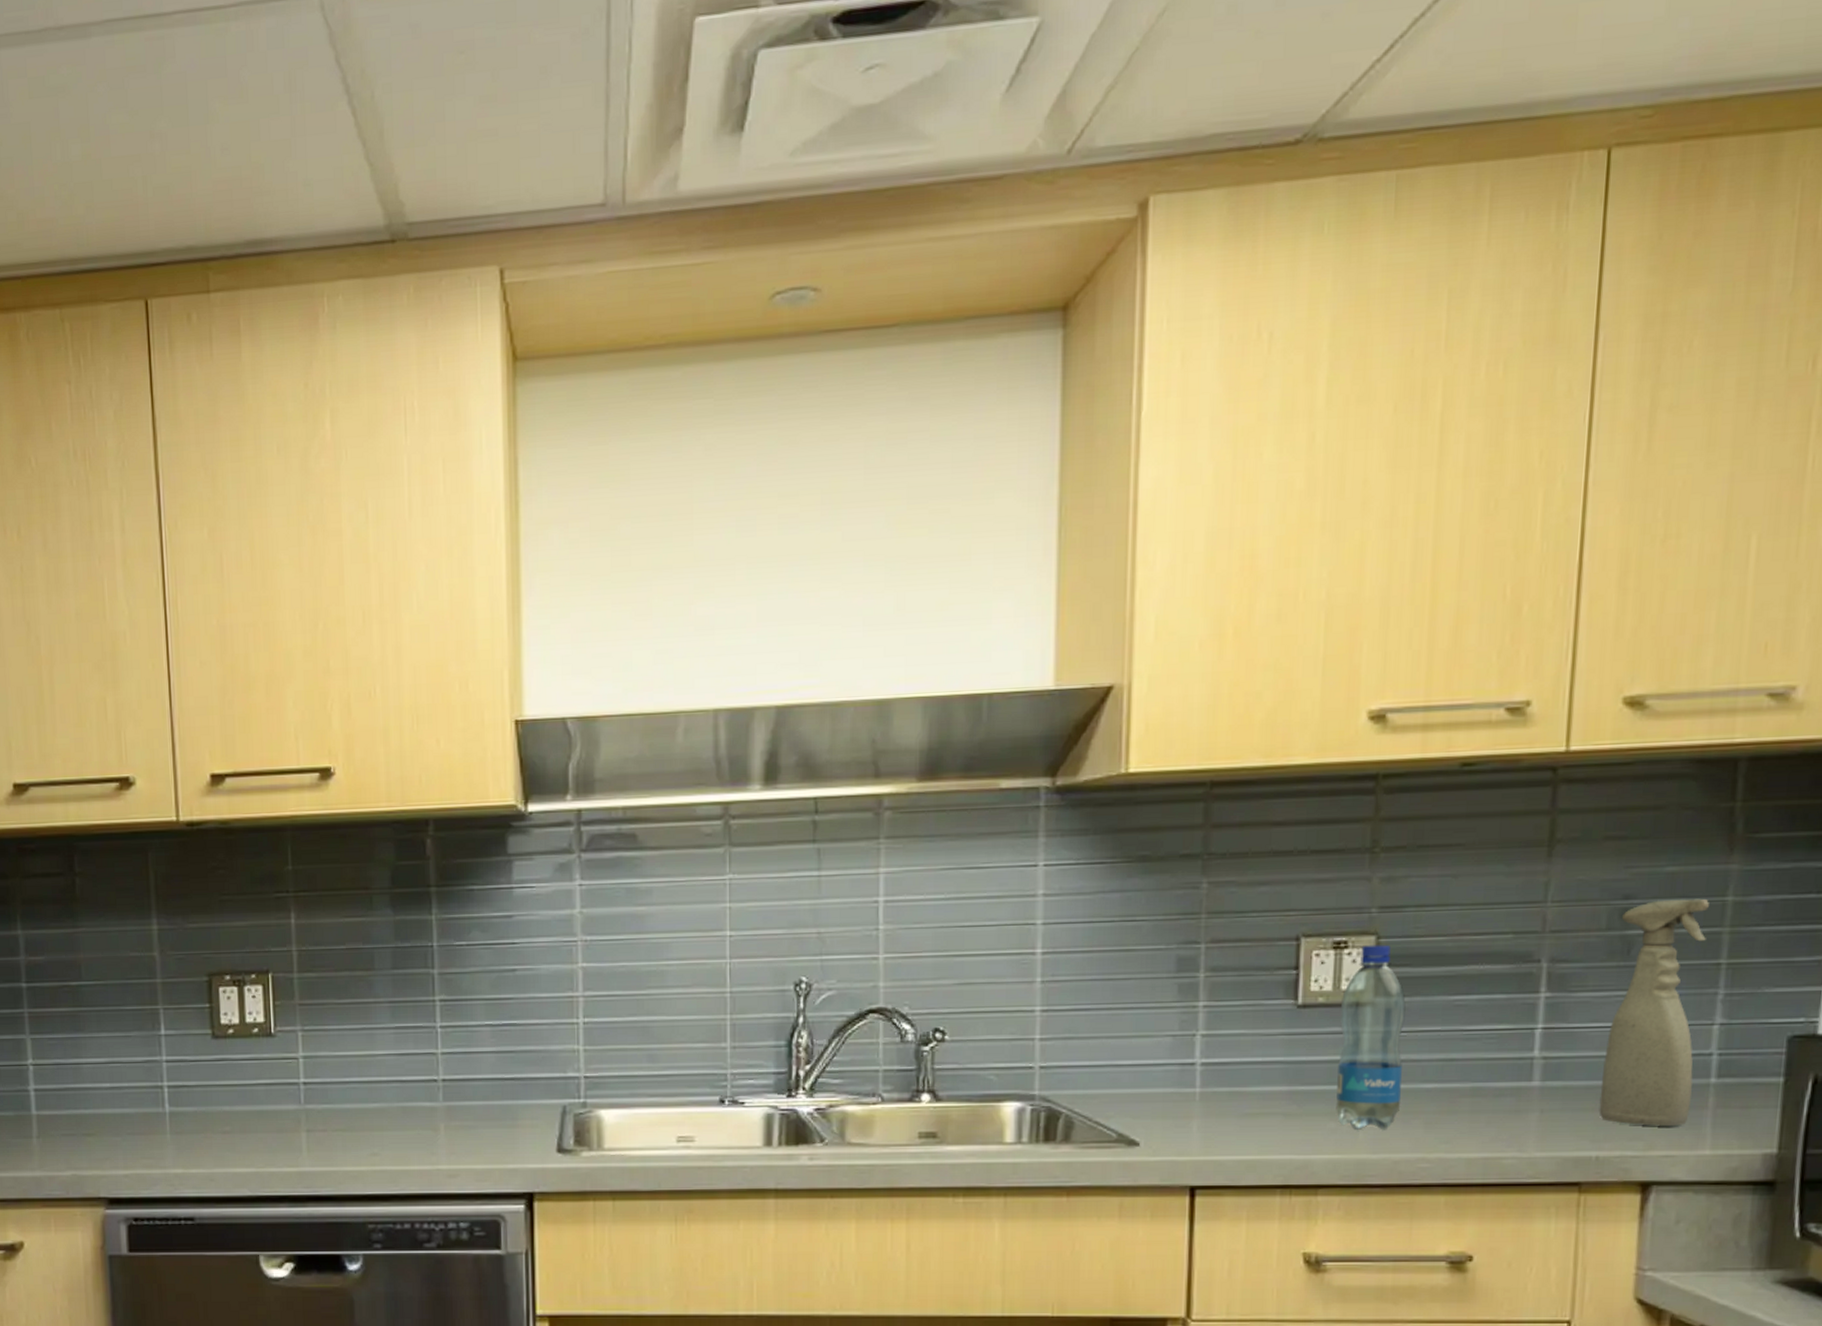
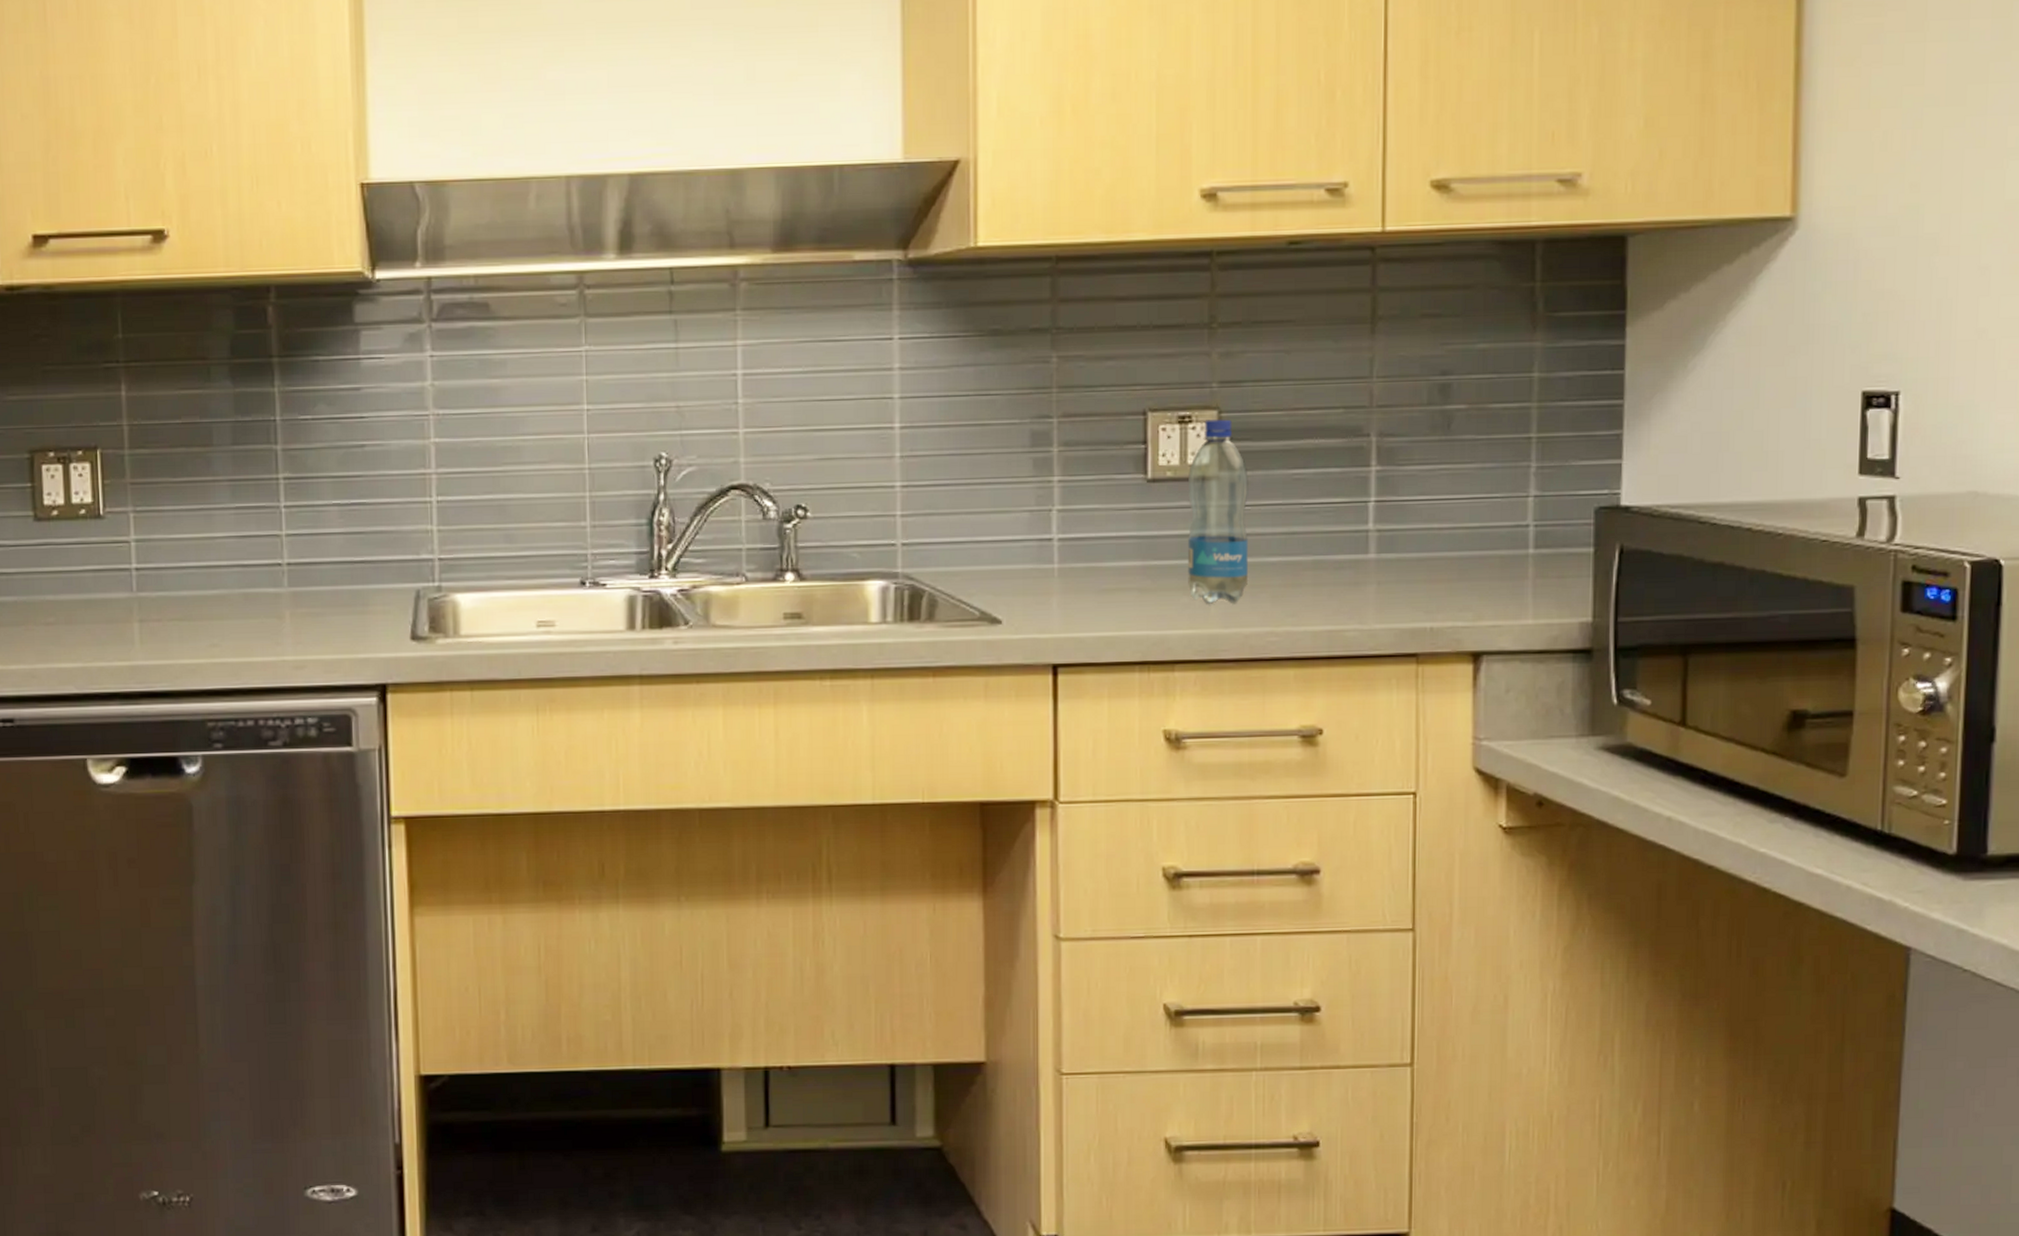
spray bottle: present [1599,898,1709,1127] -> none [1430,374,1518,597]

